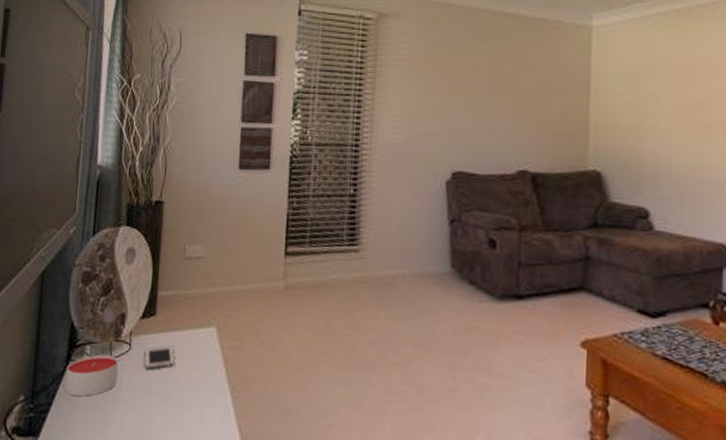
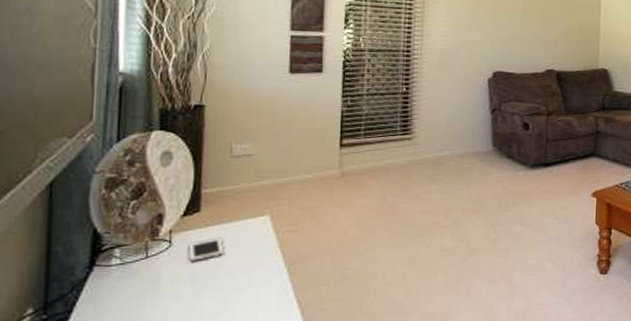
candle: present [65,354,119,397] -> none [89,254,157,299]

